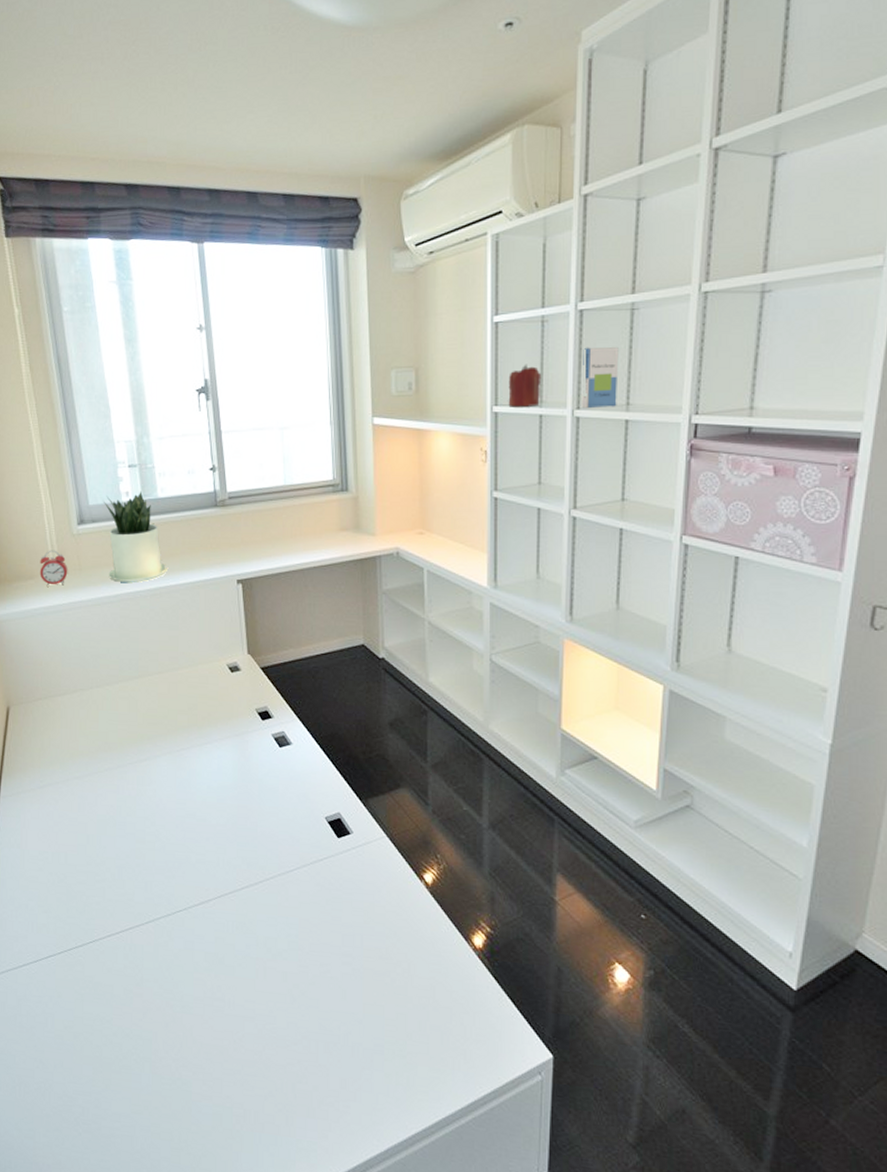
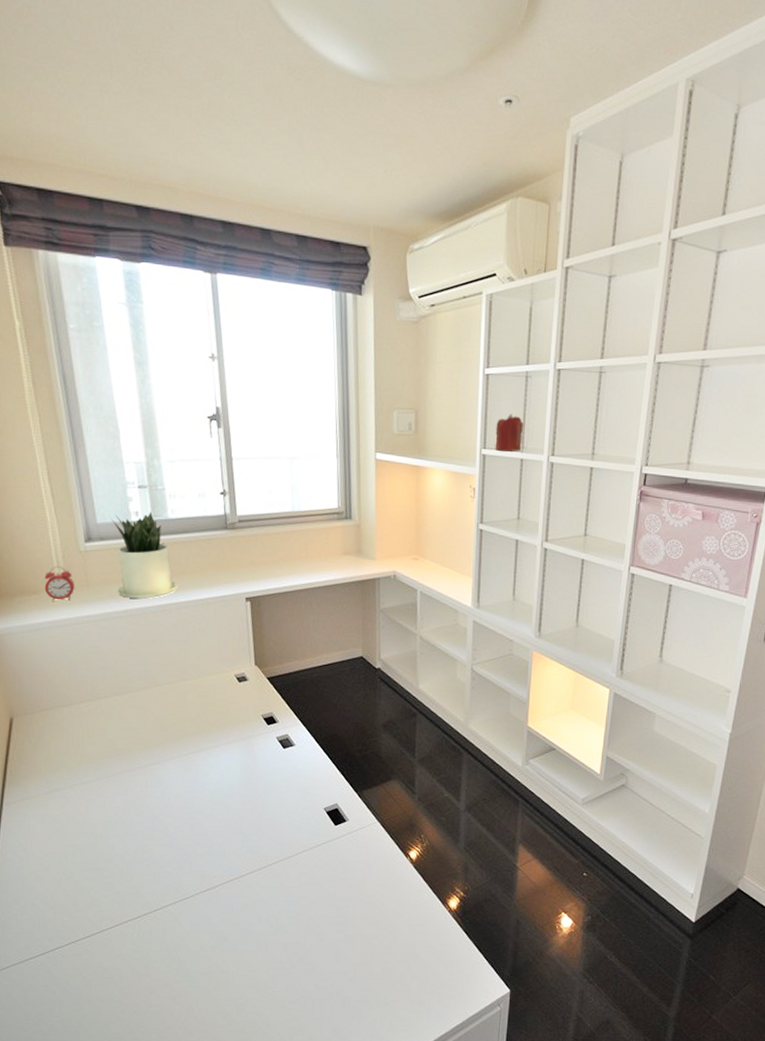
book: present [581,347,619,409] -> none [555,403,588,456]

